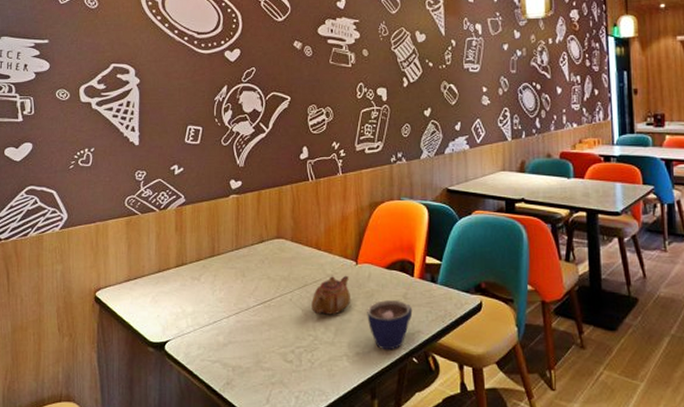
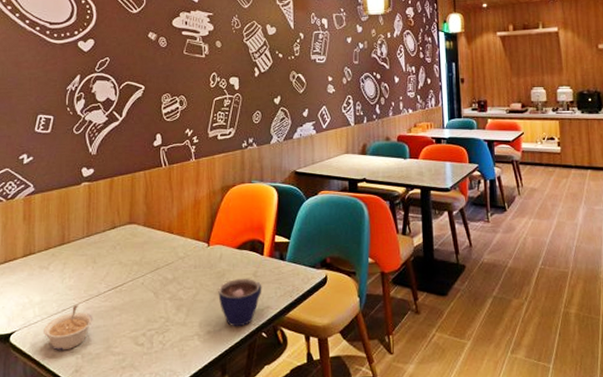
legume: none [196,318,243,362] -> present [44,305,93,351]
teapot: present [312,275,350,315] -> none [164,257,202,296]

